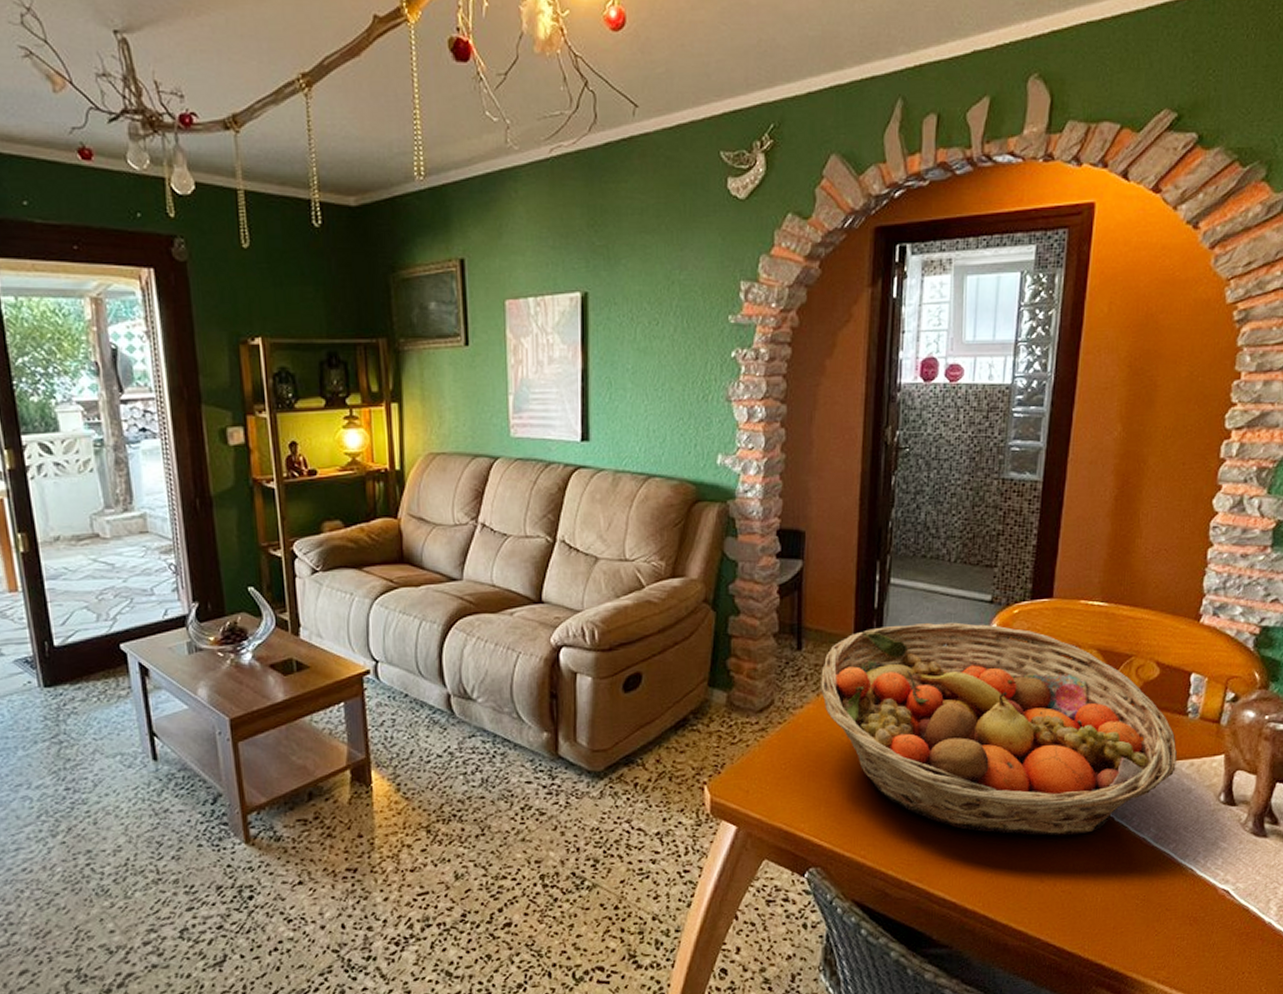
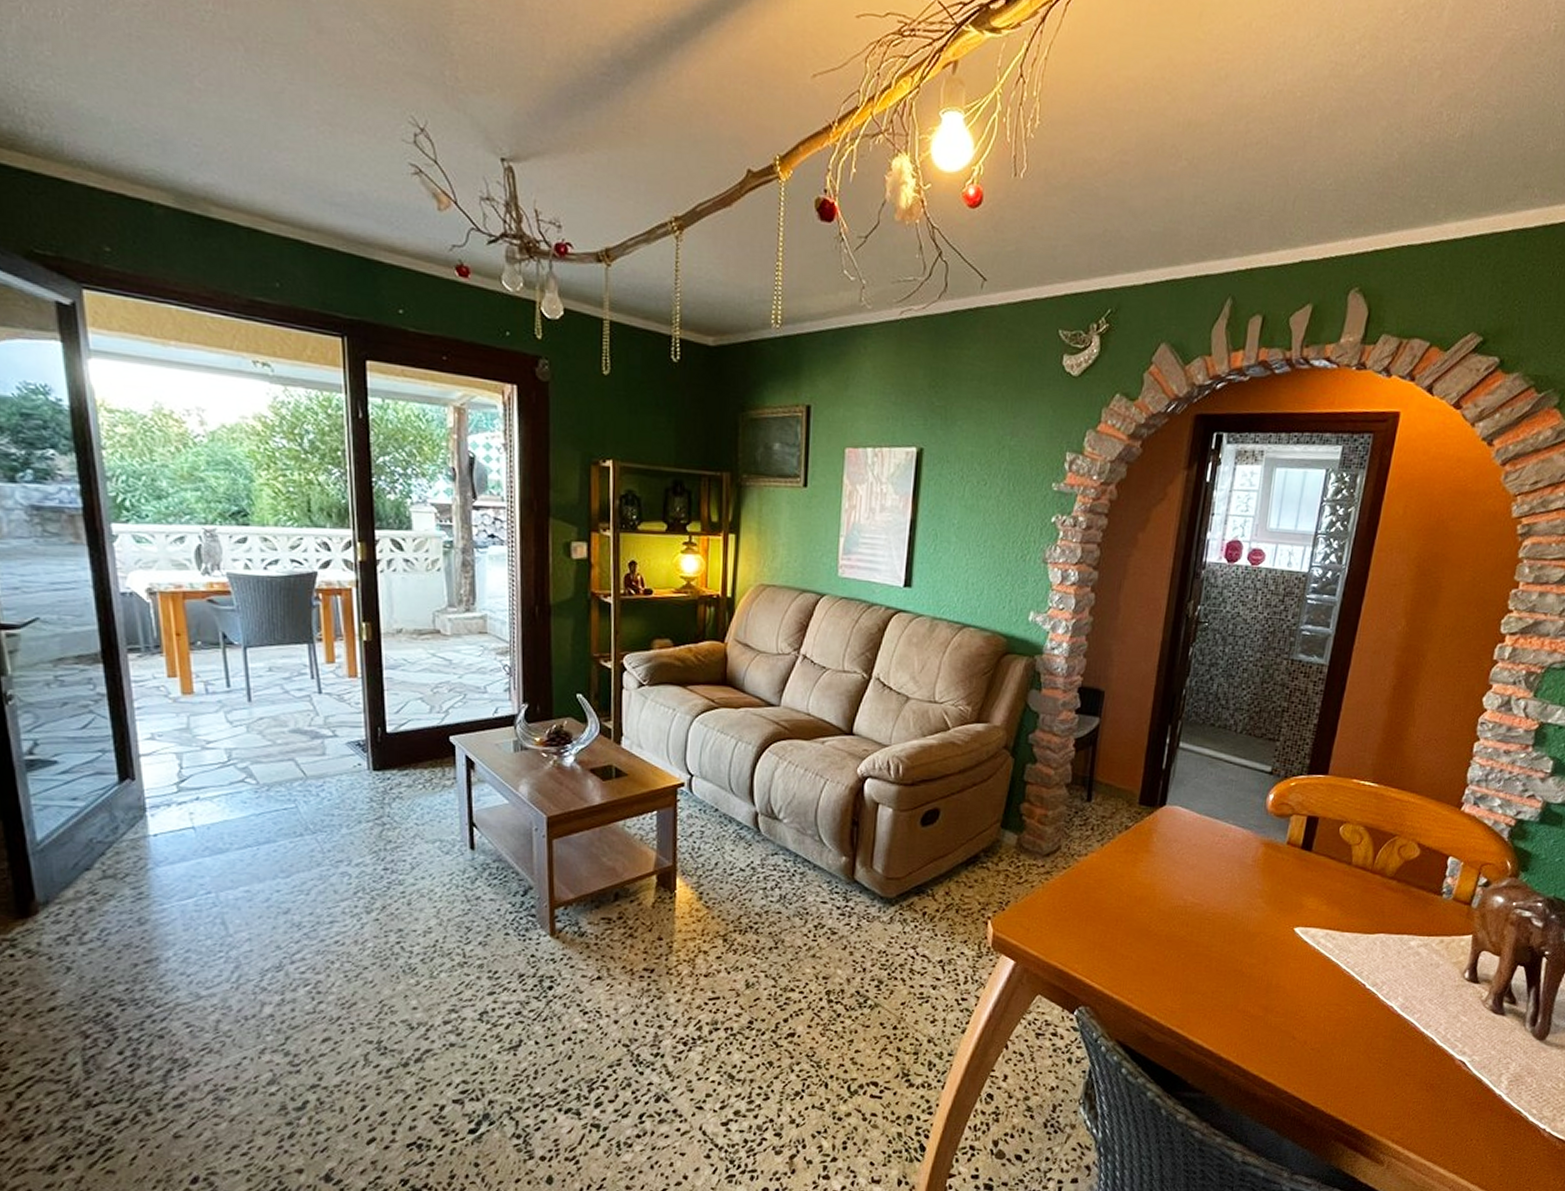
fruit basket: present [821,622,1177,836] -> none [1105,786,1429,998]

